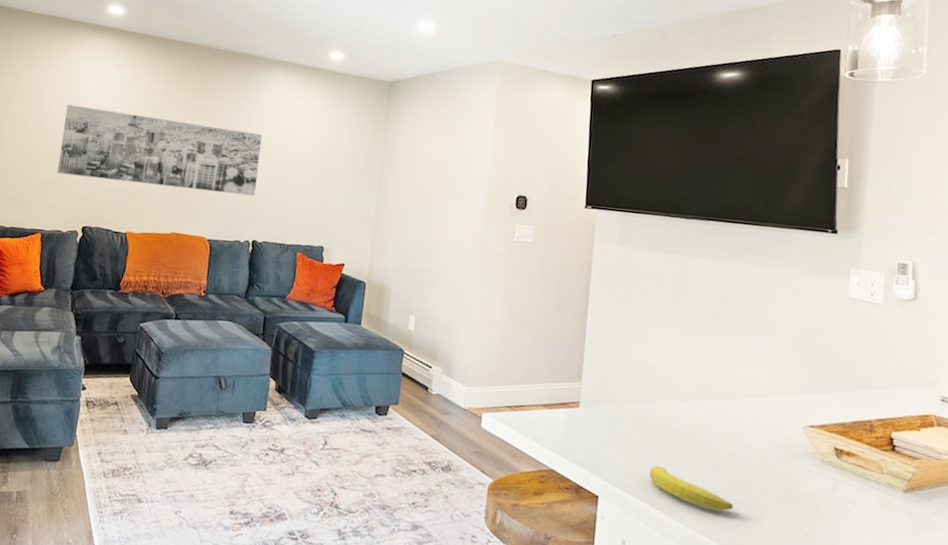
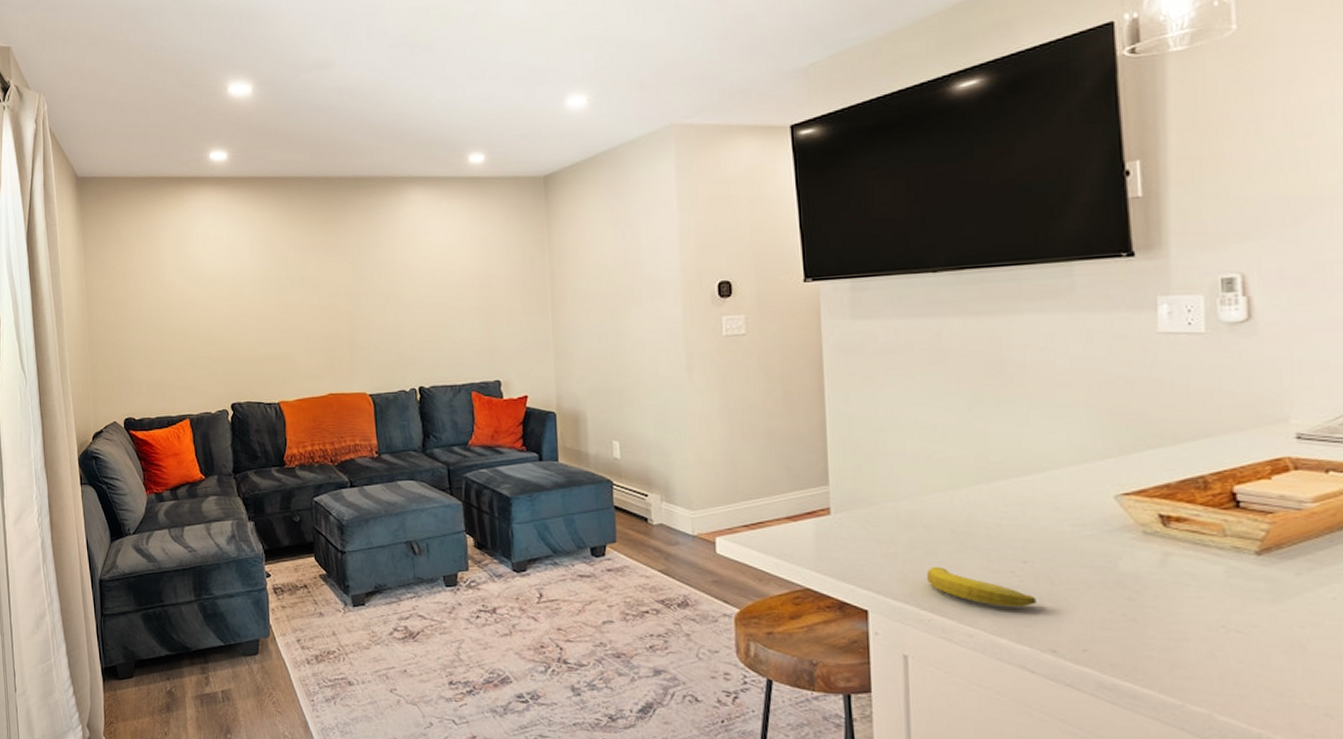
wall art: present [57,104,262,196] -> none [187,265,412,351]

